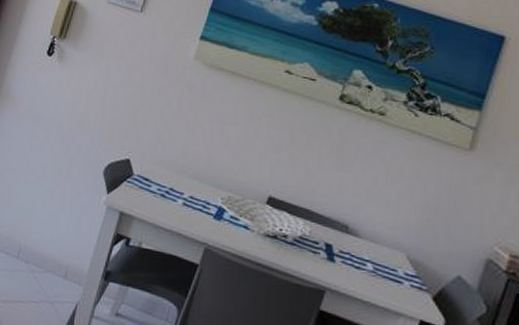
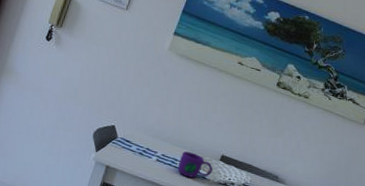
mug: none [210,192,257,228] -> present [177,151,213,178]

